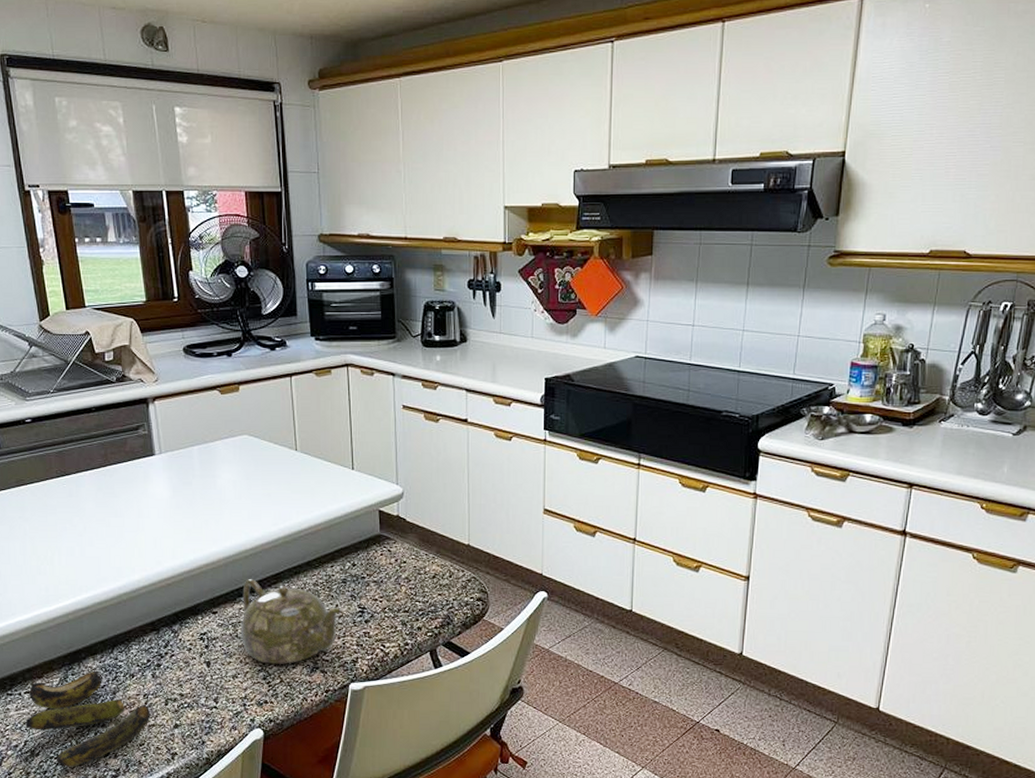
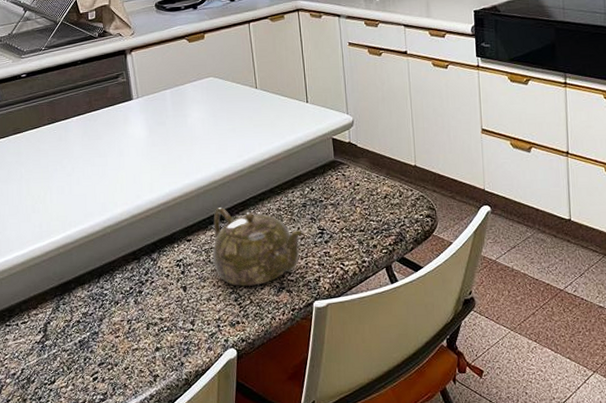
banana: present [25,671,151,767] -> none [22,300,134,392]

